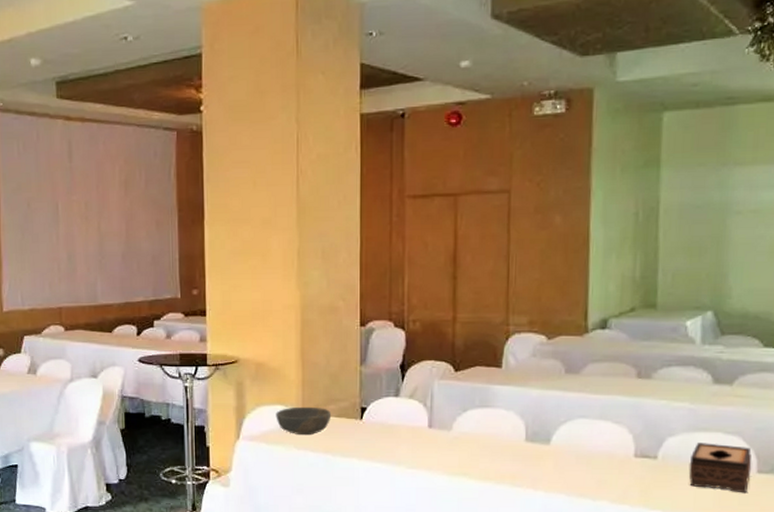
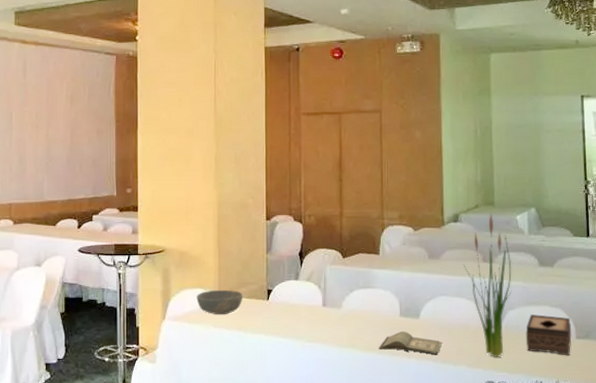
hardback book: none [497,459,579,488] -> present [379,331,443,355]
plant: none [611,318,676,492] -> present [463,213,512,357]

